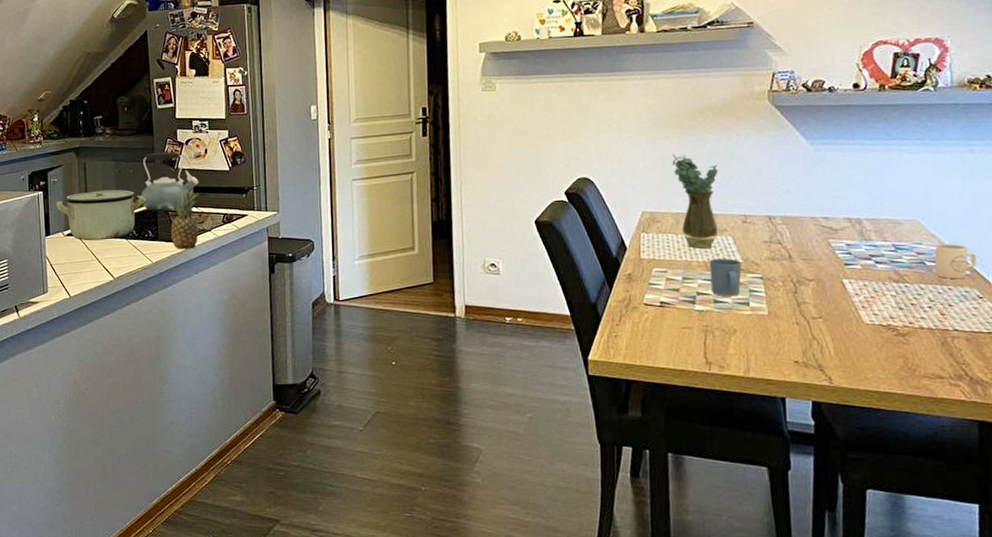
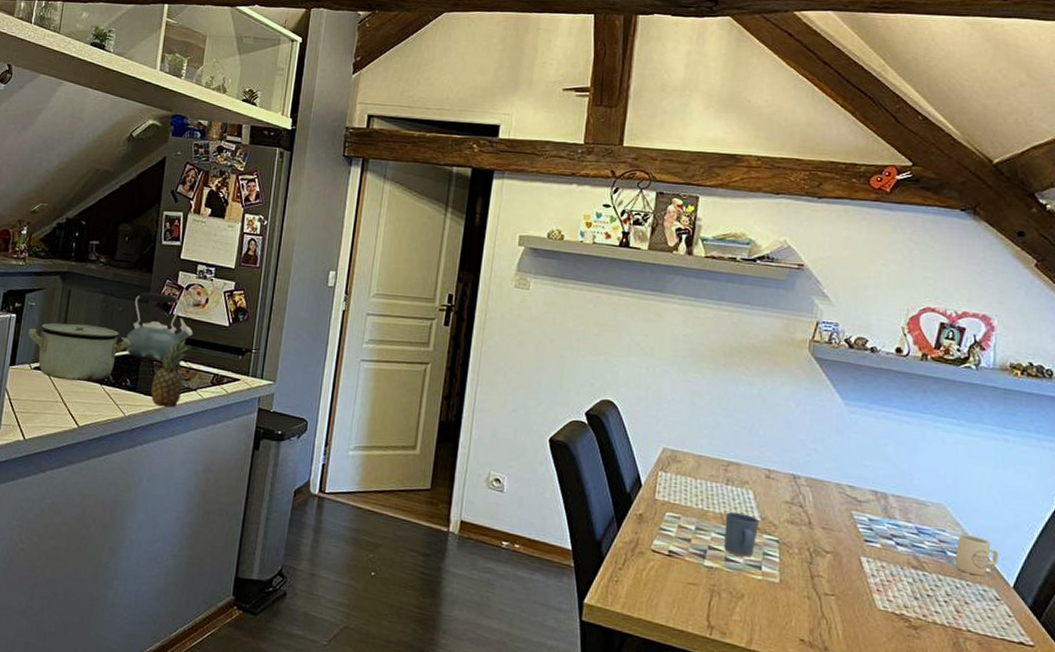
vase: present [672,153,719,249] -> none [701,389,748,500]

